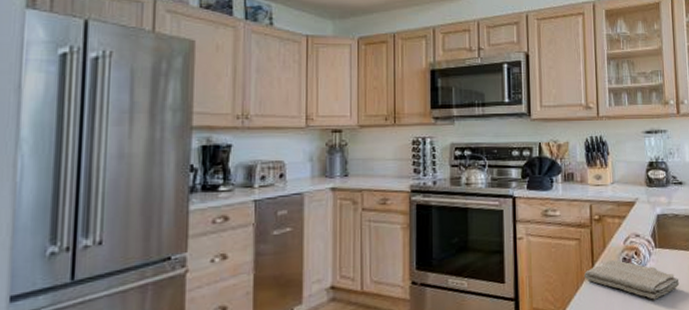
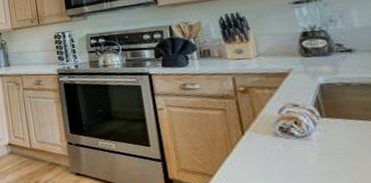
washcloth: present [584,260,680,300] -> none [234,129,361,169]

